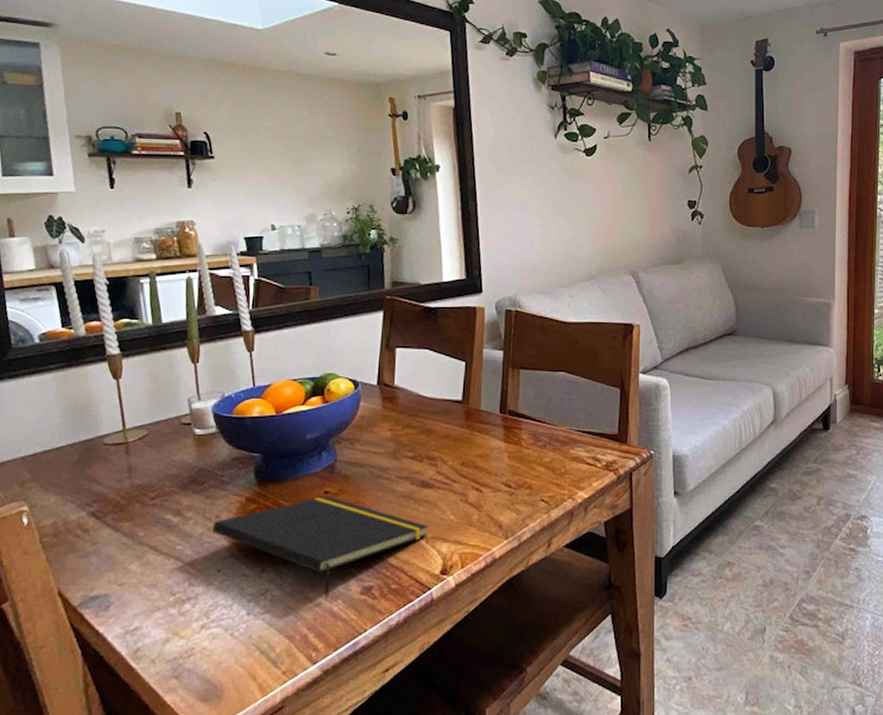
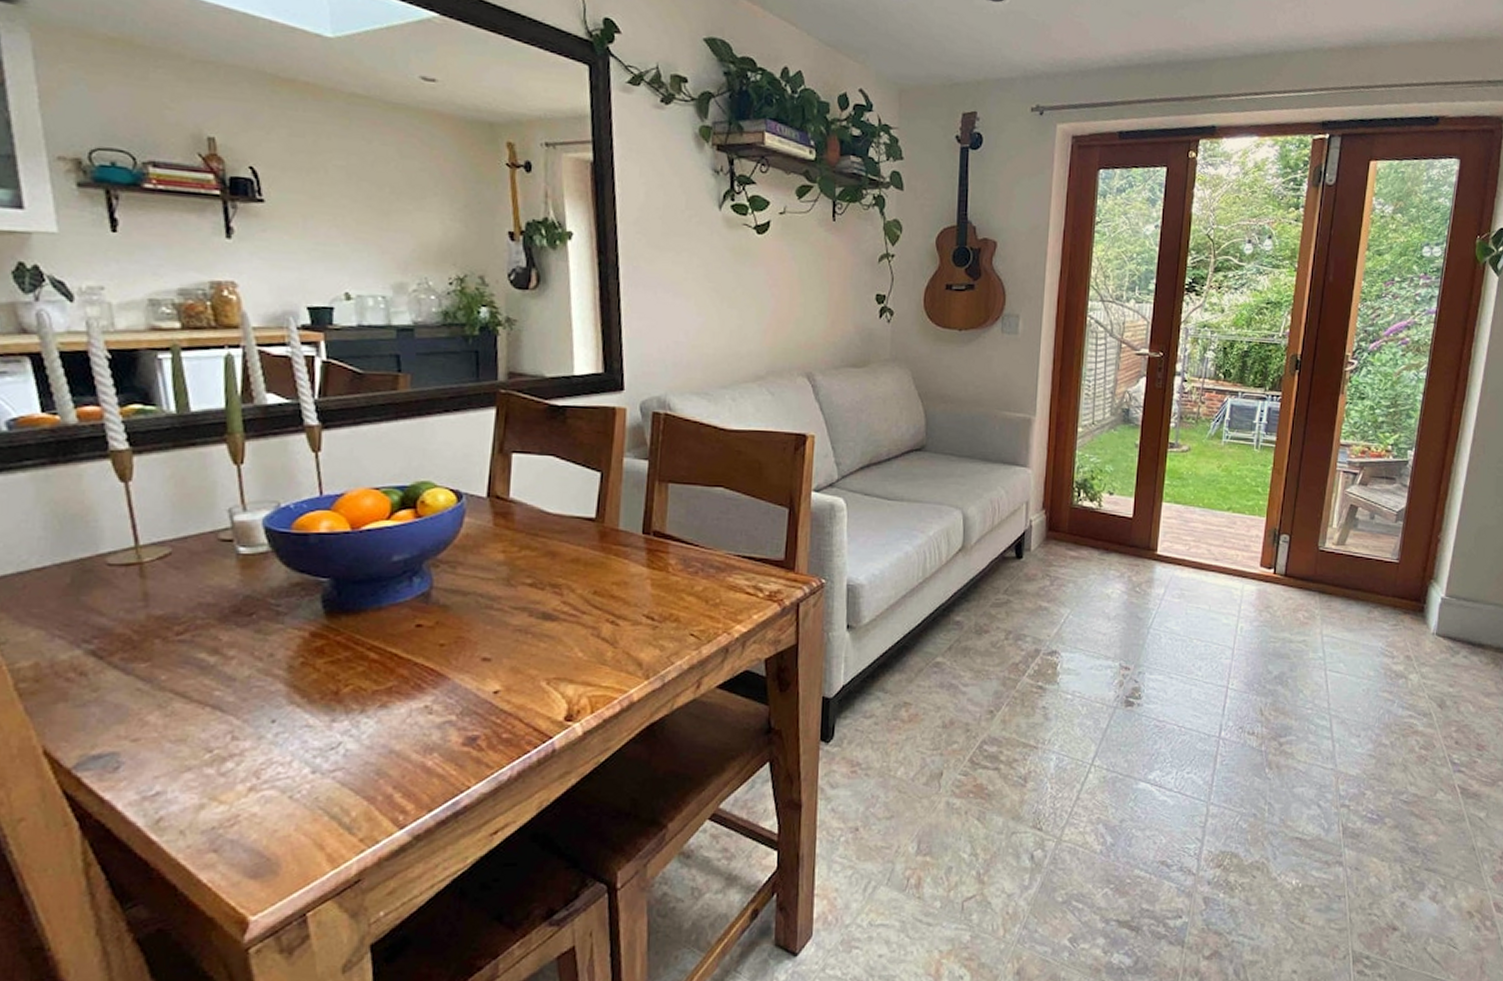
notepad: present [212,495,428,598] -> none [264,629,550,751]

